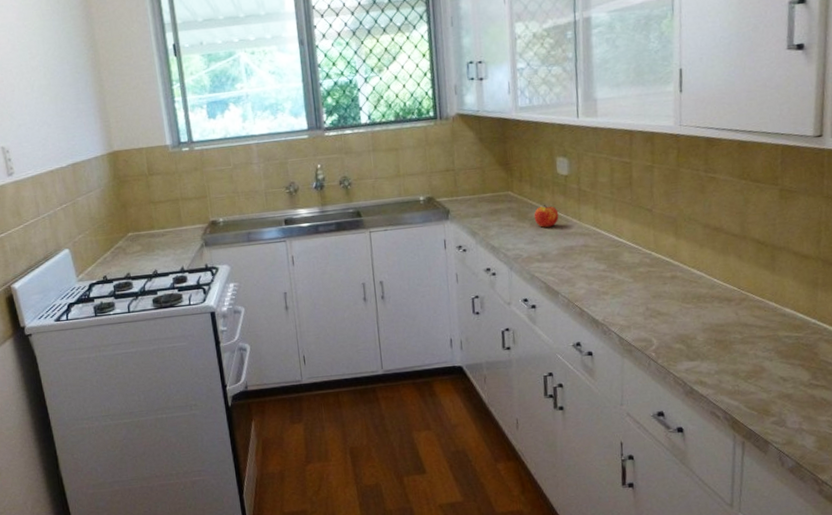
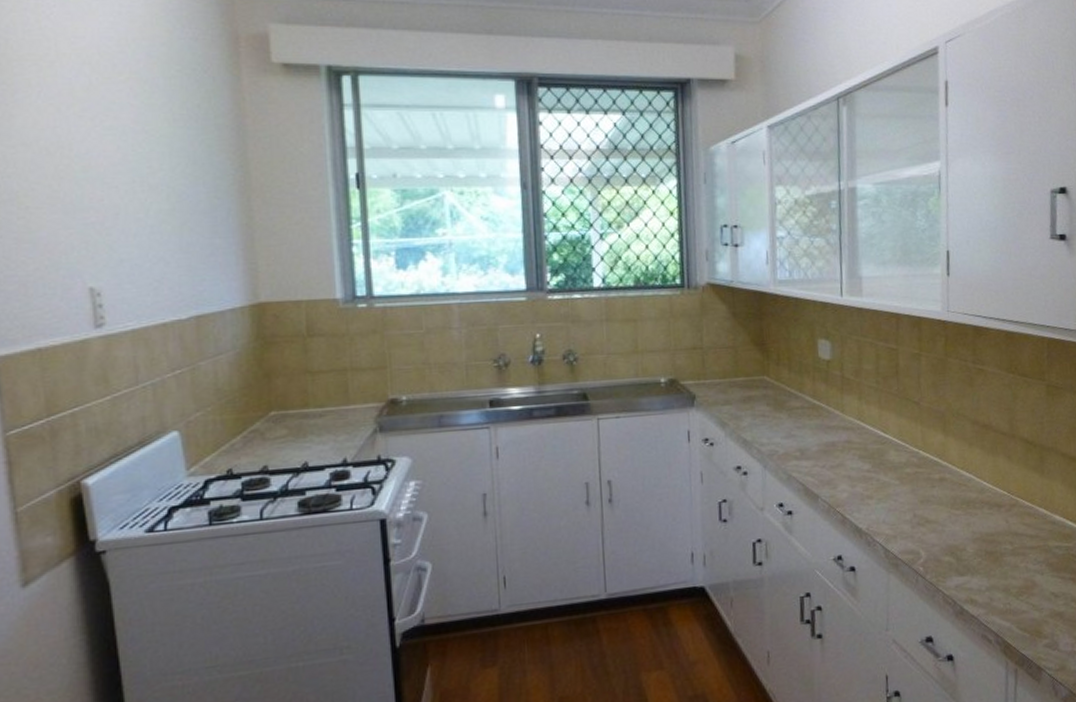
apple: present [534,205,559,228] -> none [792,393,820,419]

